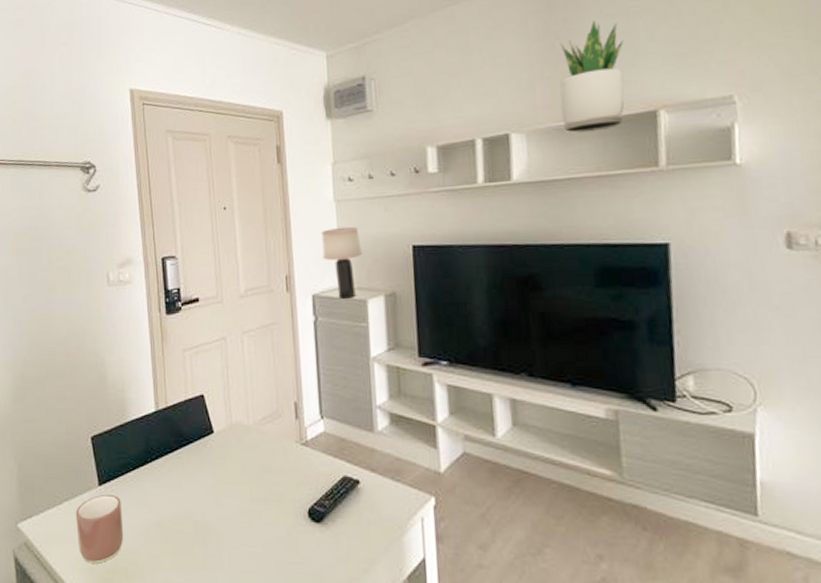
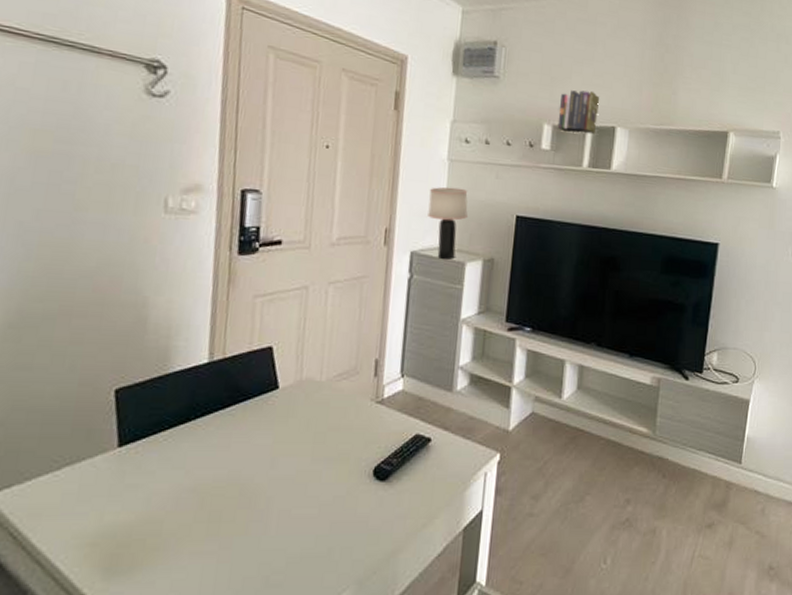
mug: present [75,494,124,564] -> none [78,456,148,538]
books: none [441,101,487,151] -> present [557,90,599,135]
planter: present [560,20,624,132] -> none [659,43,715,139]

